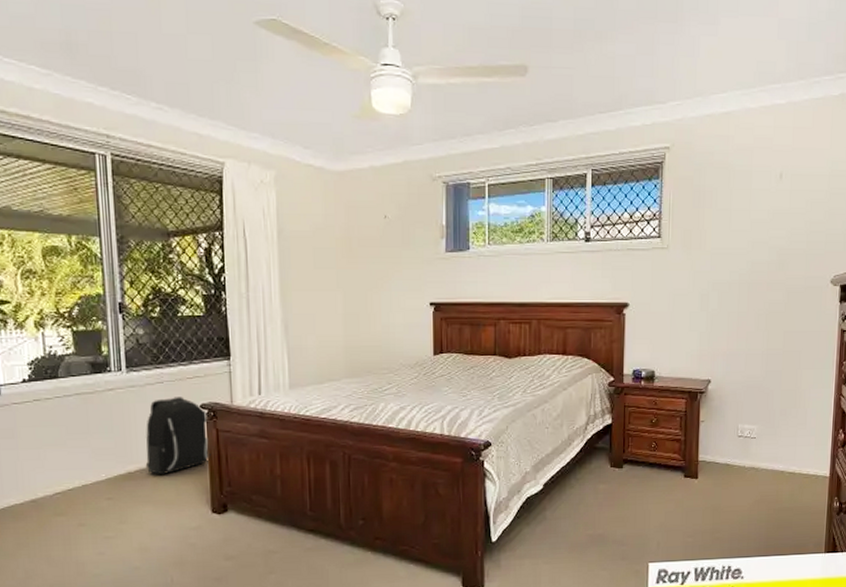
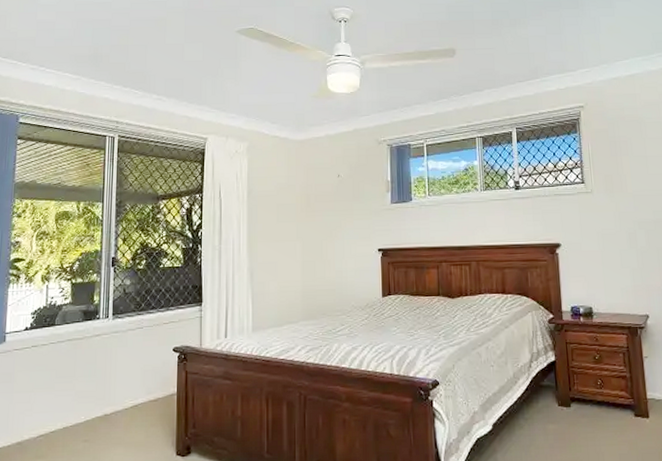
backpack: present [145,397,211,474] -> none [120,341,180,416]

